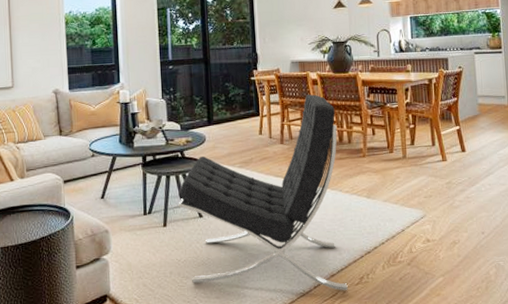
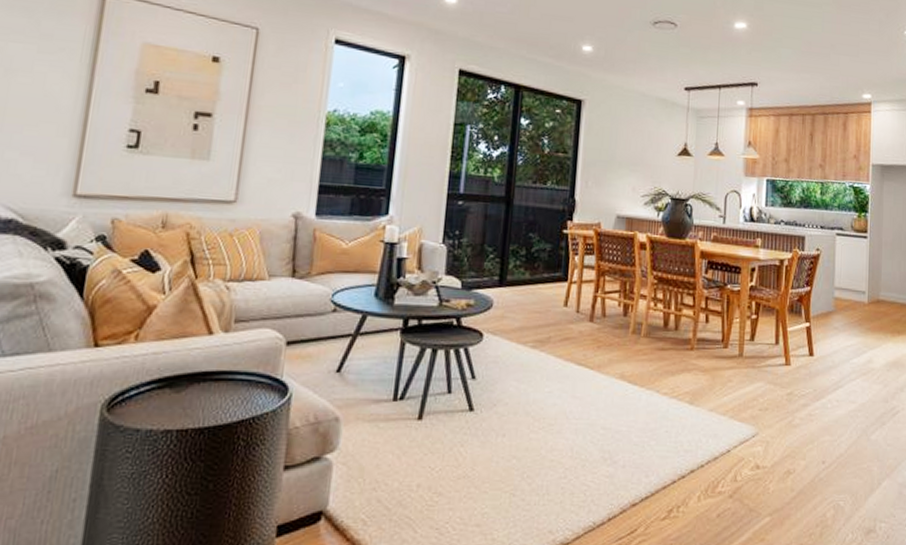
lounge chair: present [178,94,348,291] -> none [442,261,663,527]

